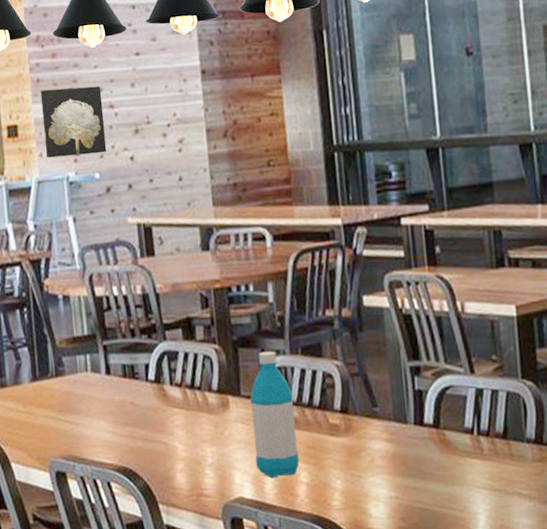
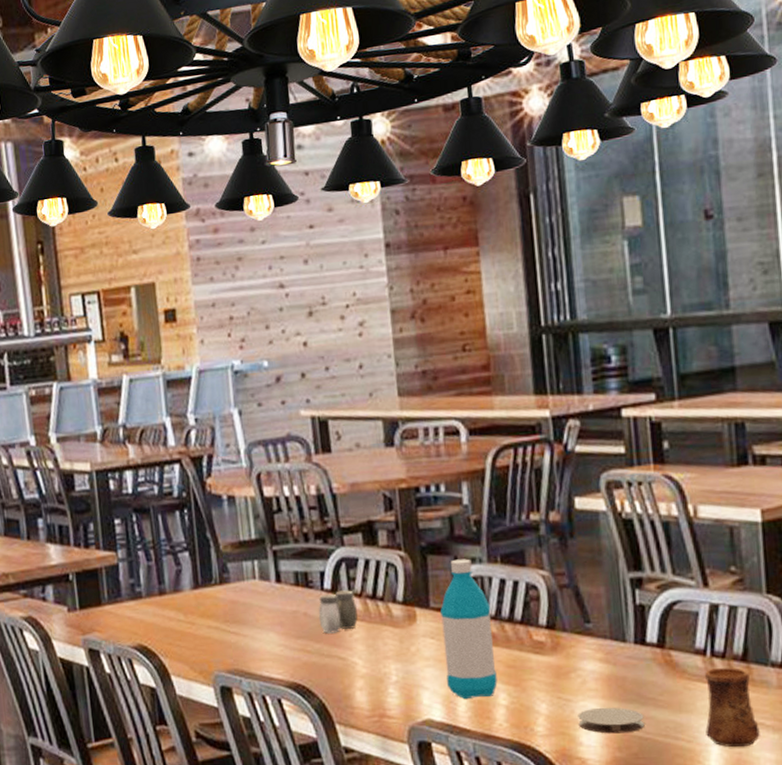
wall art: present [40,86,107,158] -> none [200,263,277,345]
salt and pepper shaker: none [143,380,178,421] -> present [318,590,358,634]
coaster: none [367,482,424,506] -> present [578,707,645,734]
cup: none [472,444,519,515] -> present [704,668,760,748]

